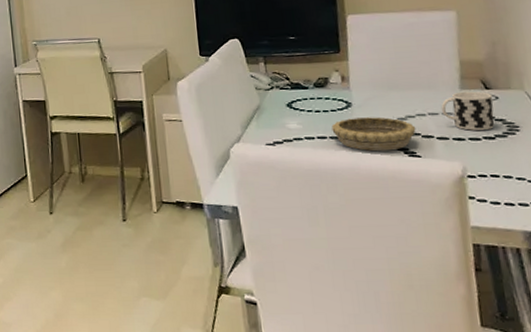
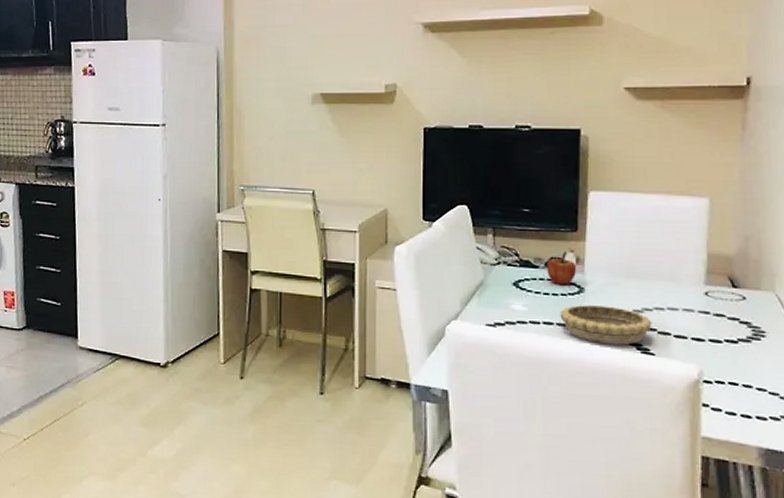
apple: none [315,71,343,103] -> present [547,251,576,285]
cup: present [441,91,495,131] -> none [682,287,740,332]

